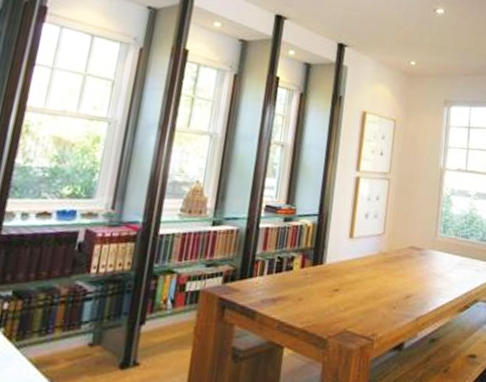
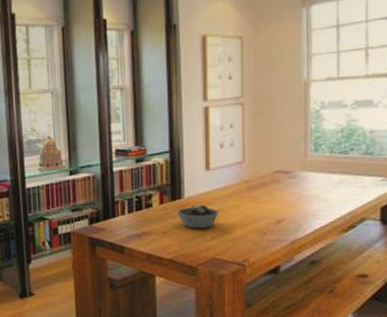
bowl: none [316,272,356,299] -> present [177,204,219,229]

